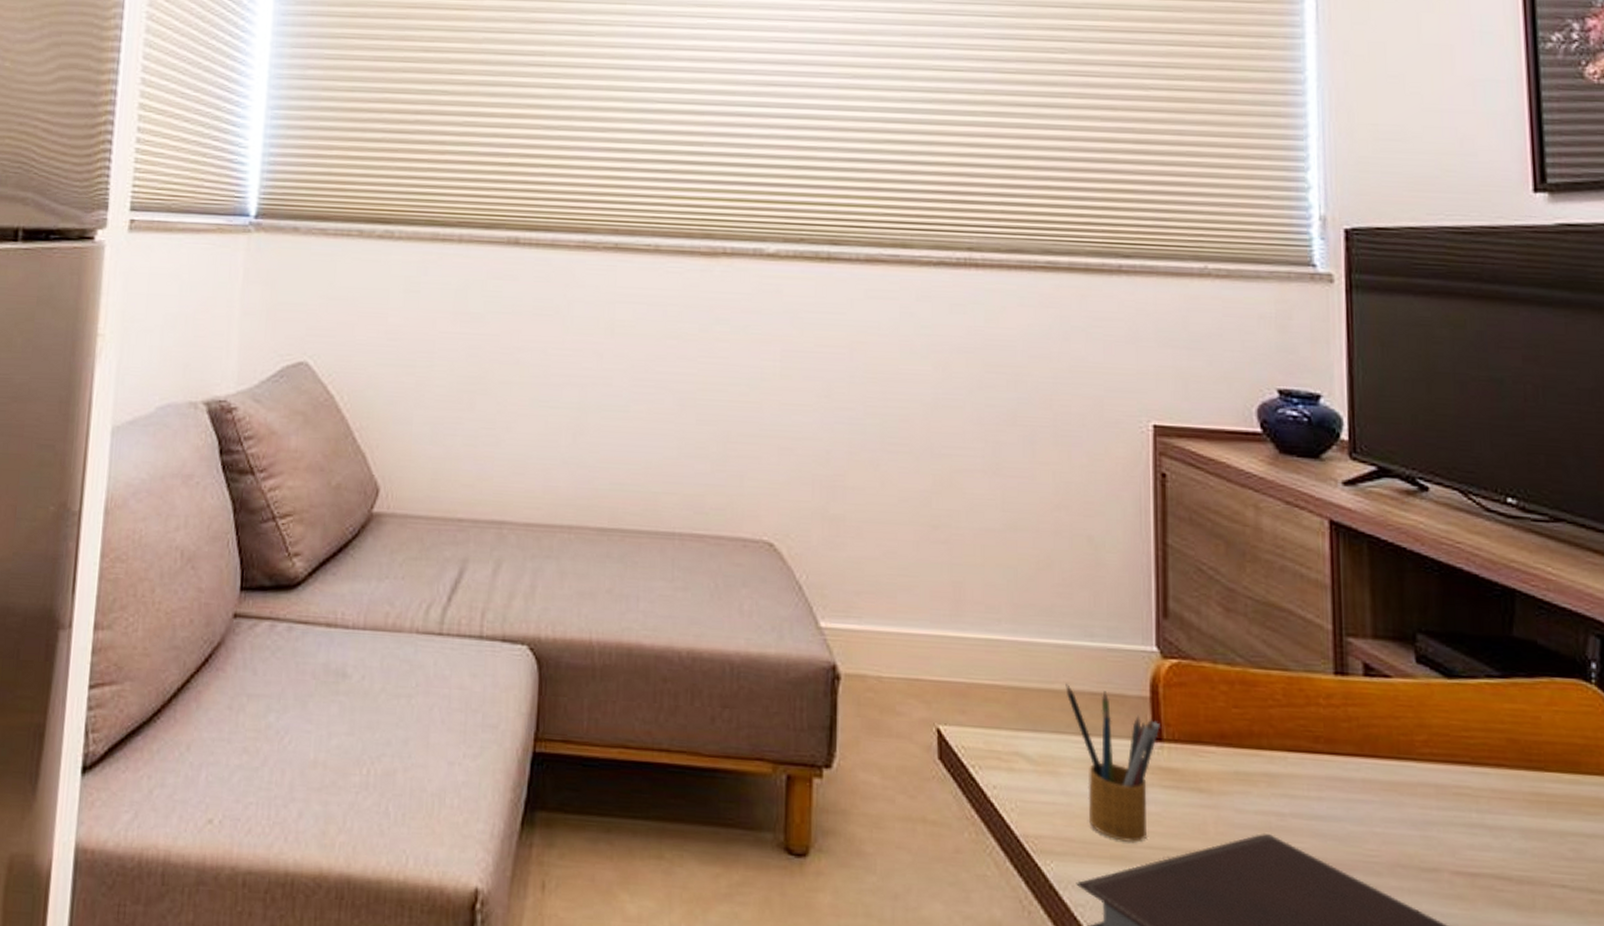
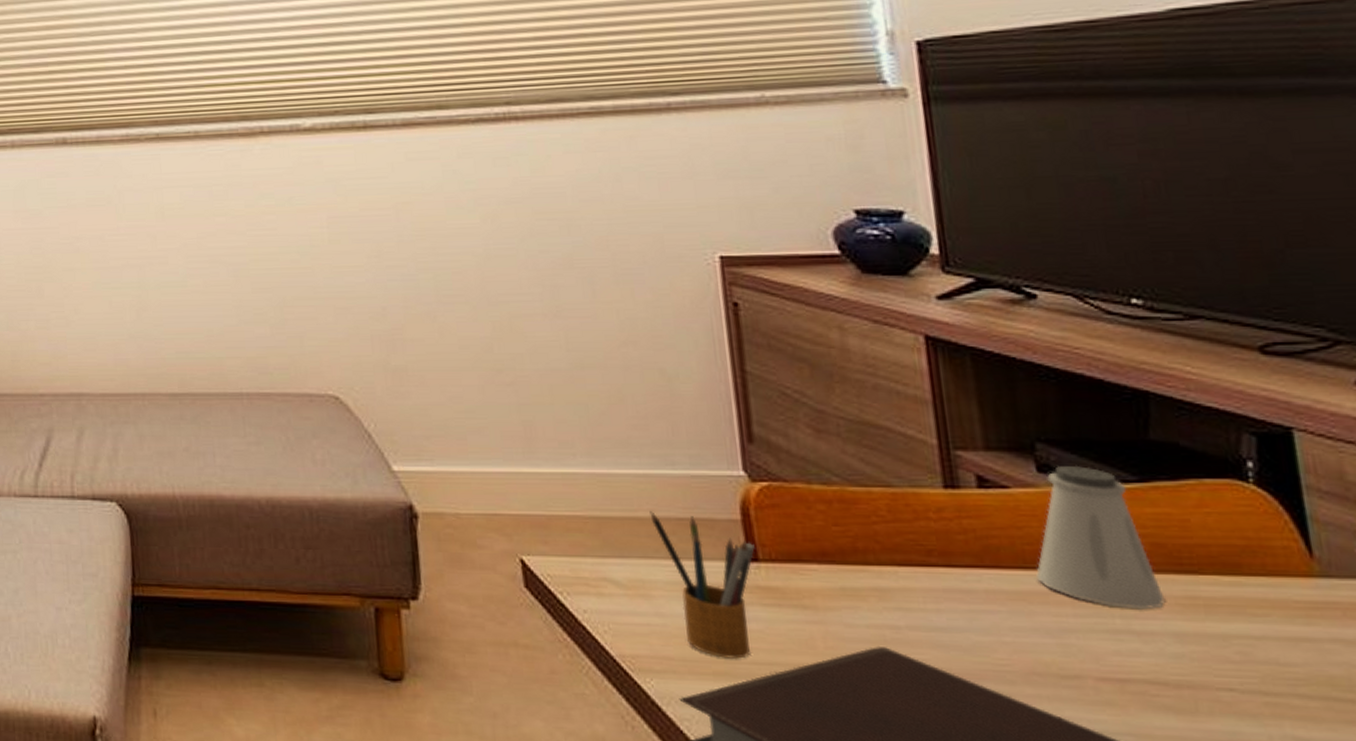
saltshaker: none [1408,658,1515,804] -> present [1036,465,1166,610]

